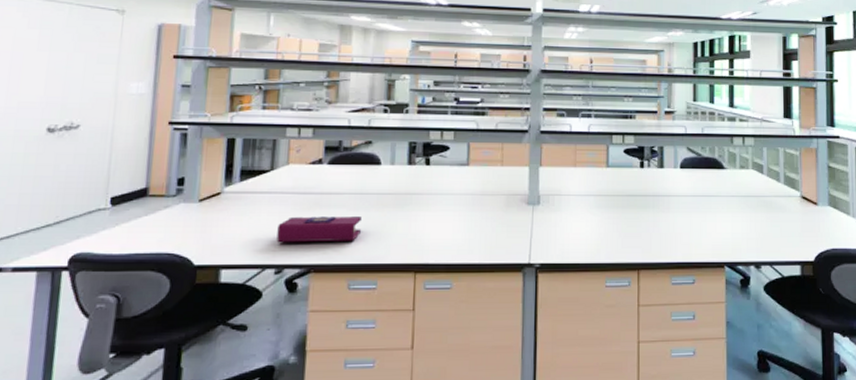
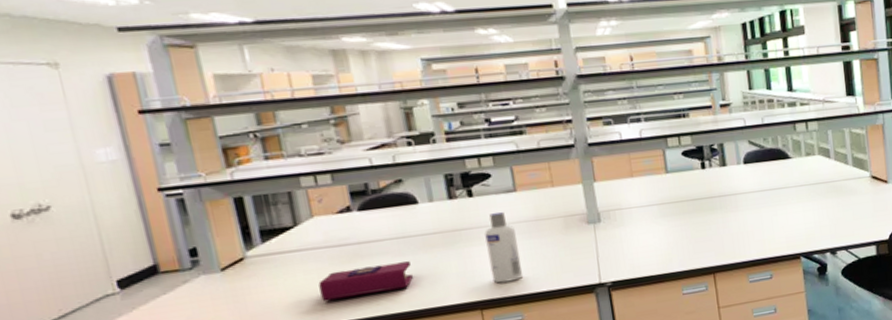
screw cap bottle: none [431,182,461,249] -> present [485,211,524,283]

